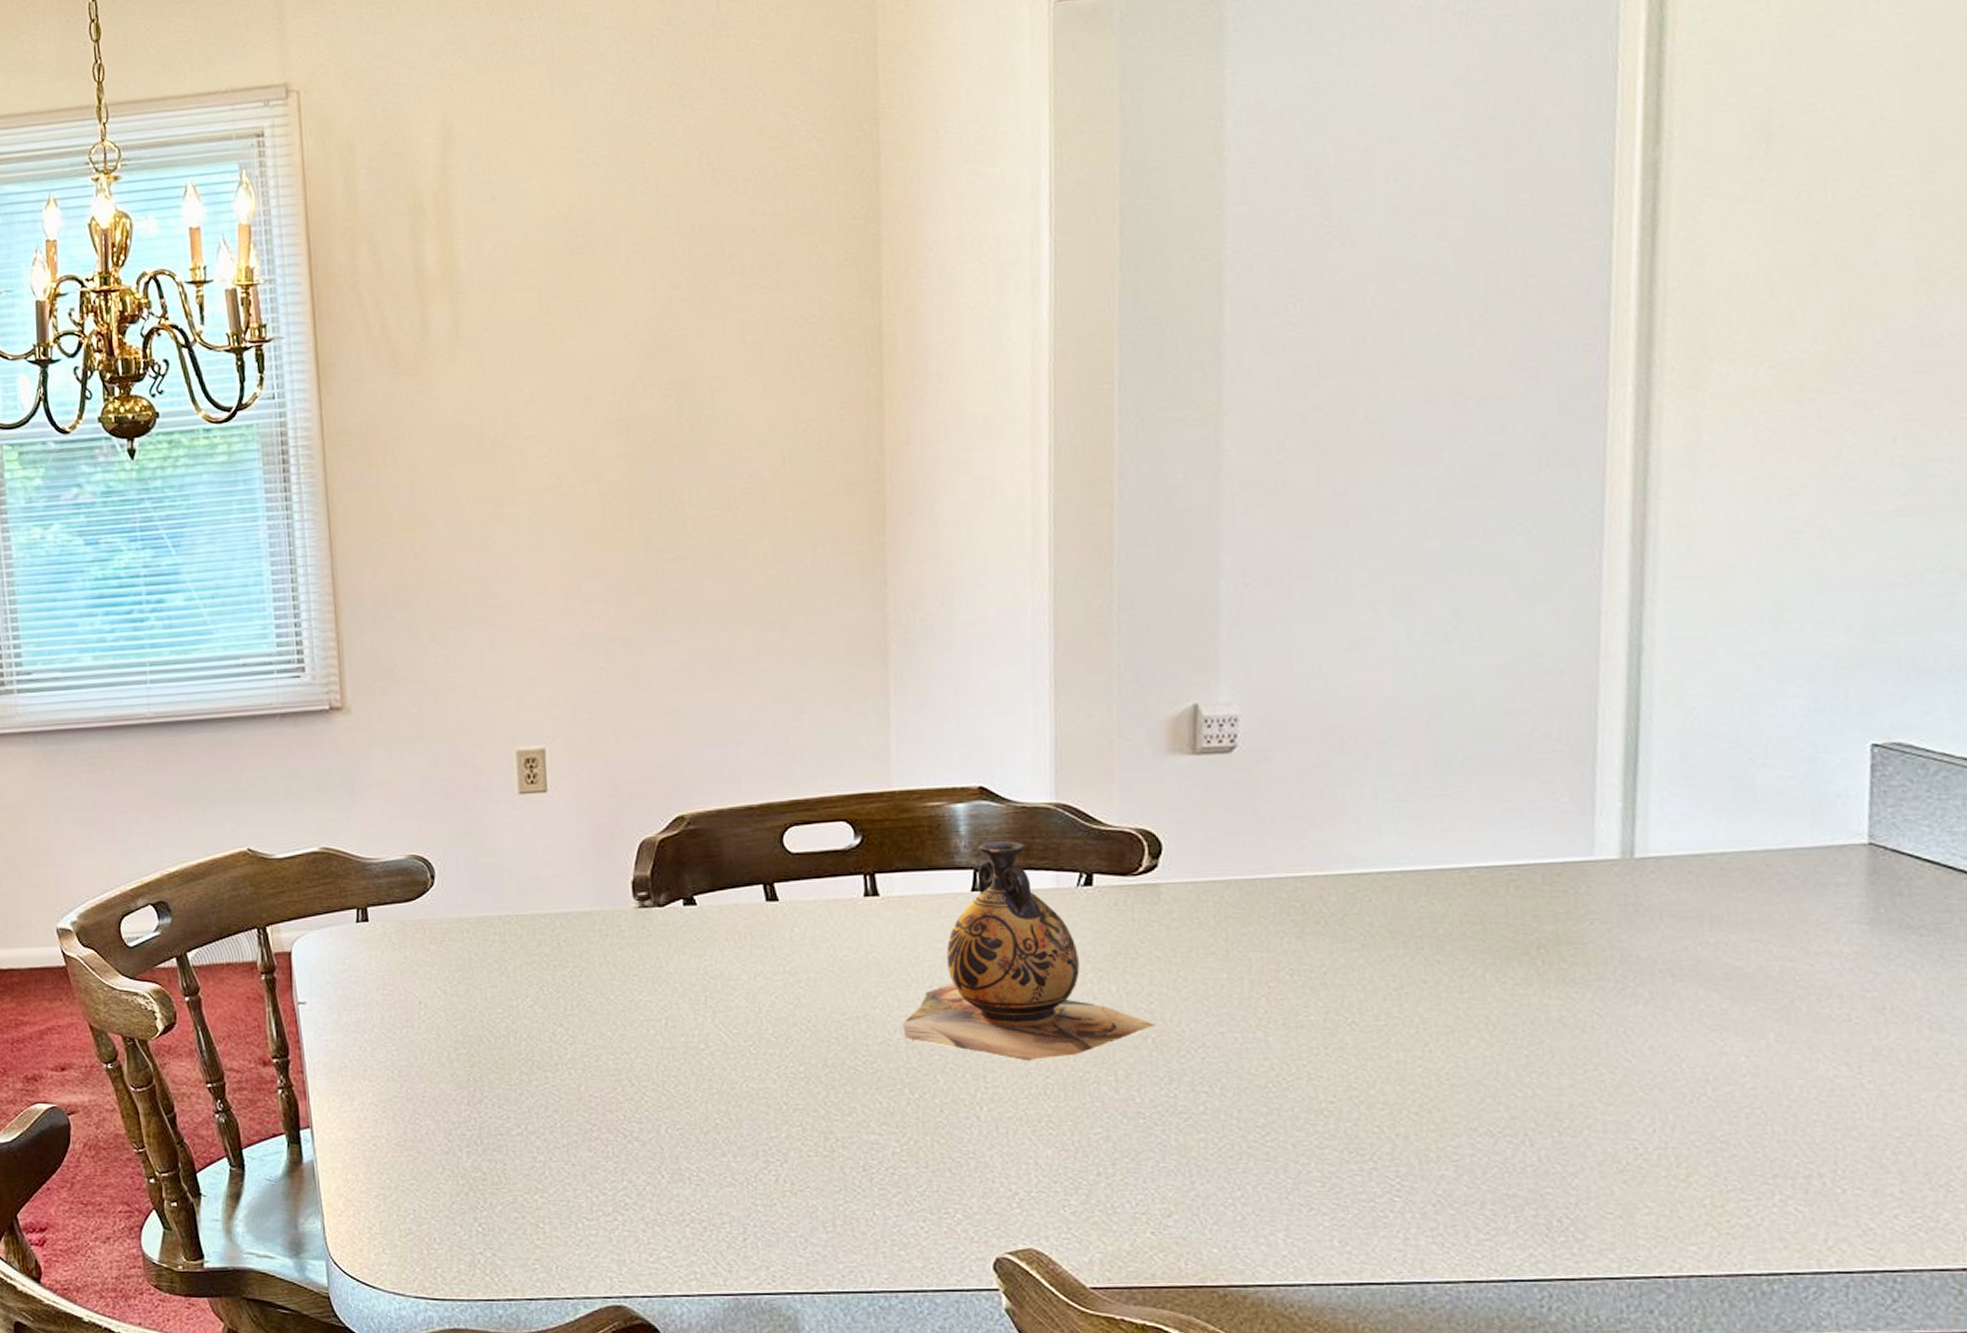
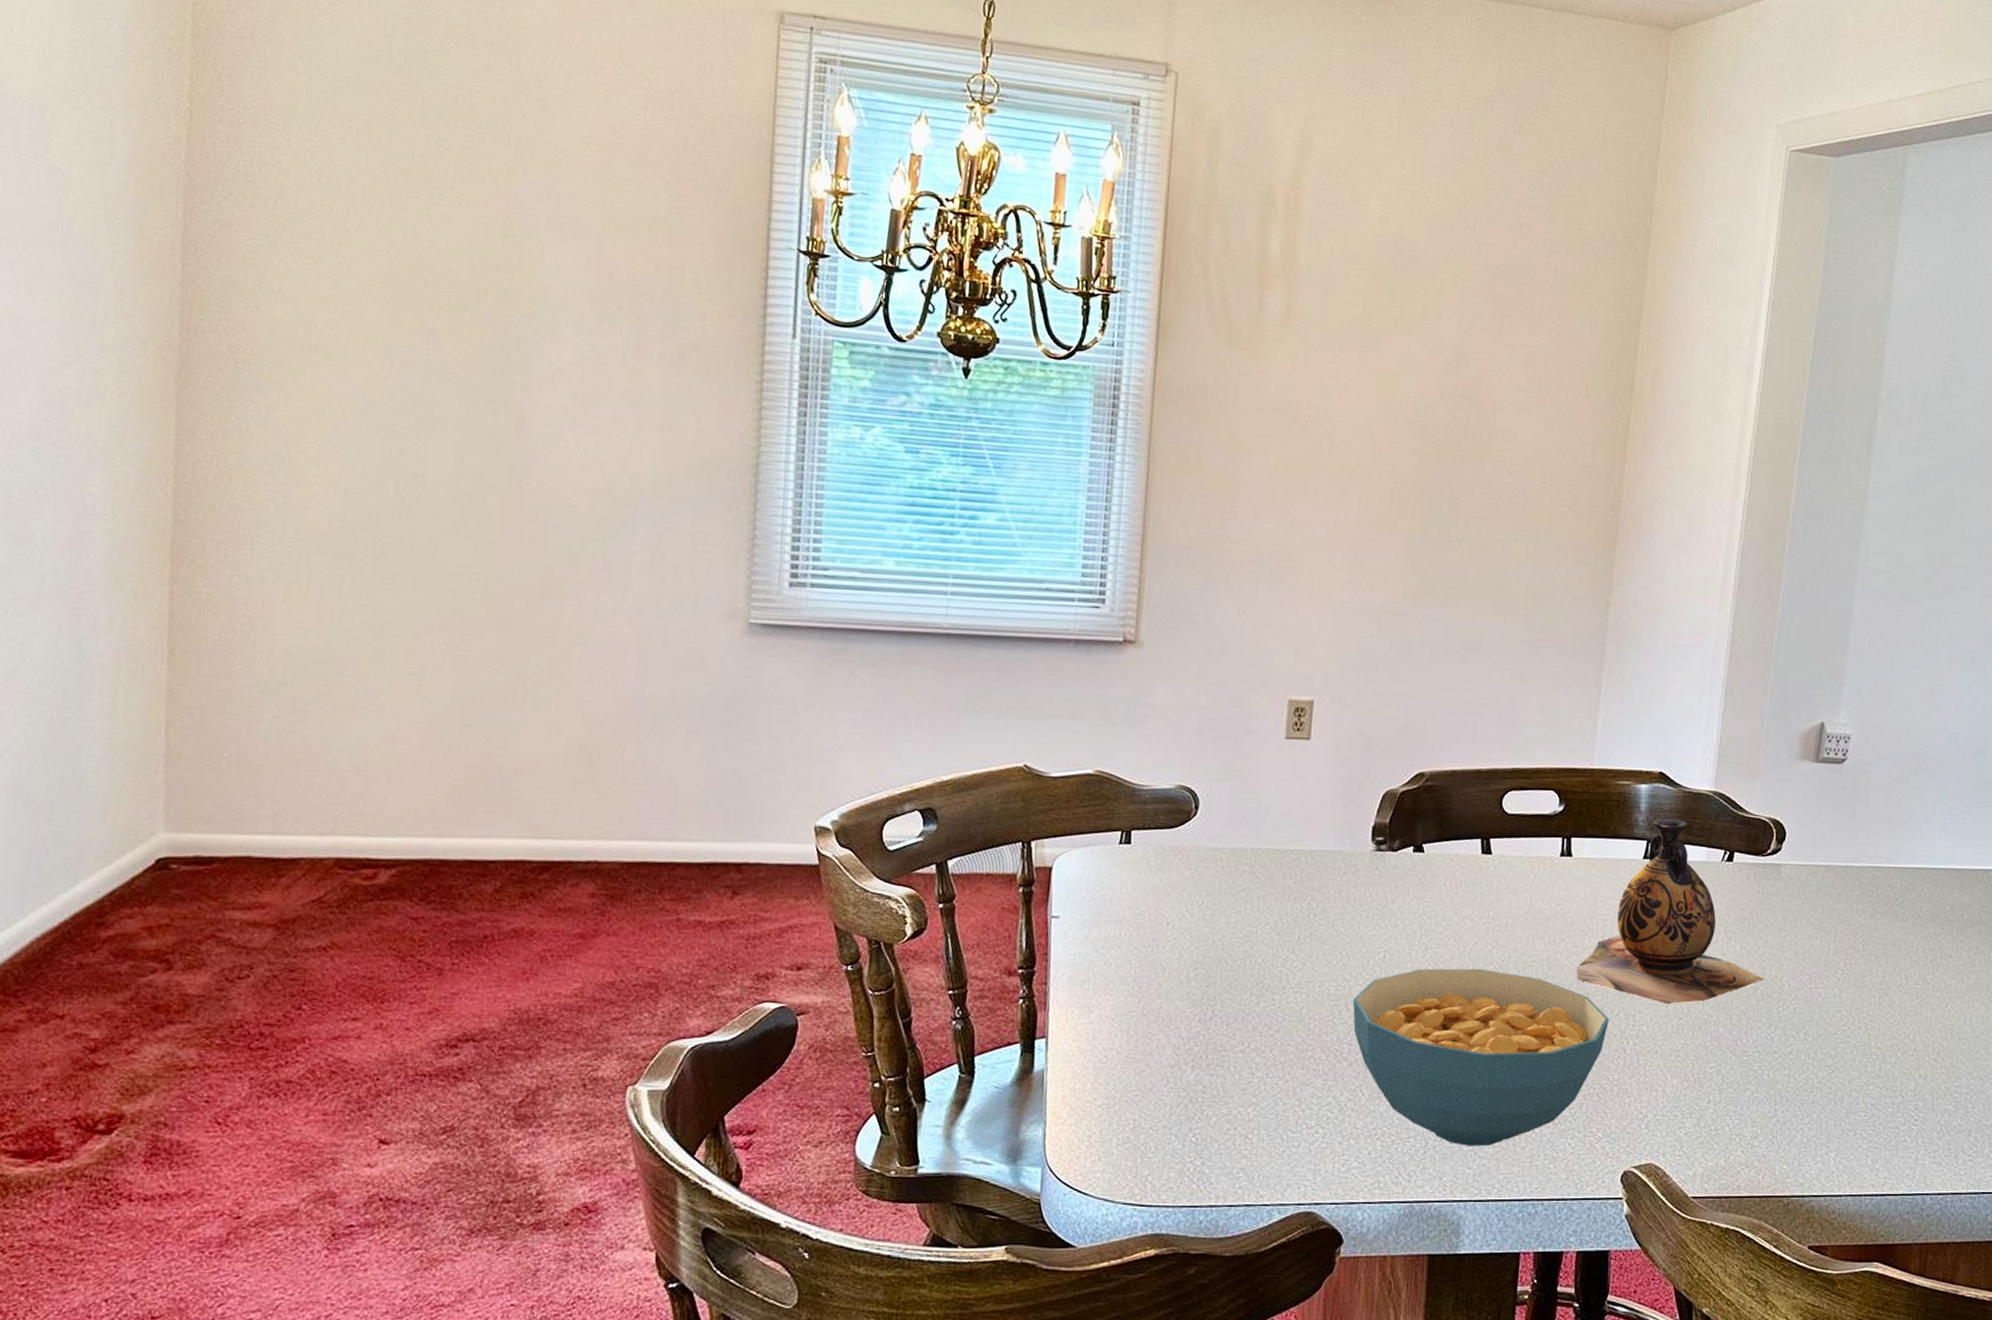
cereal bowl: none [636,1031,953,1232] -> present [1352,968,1609,1147]

